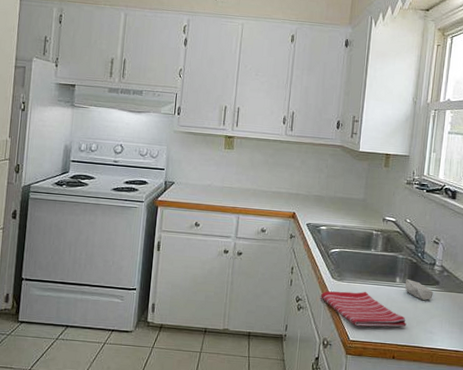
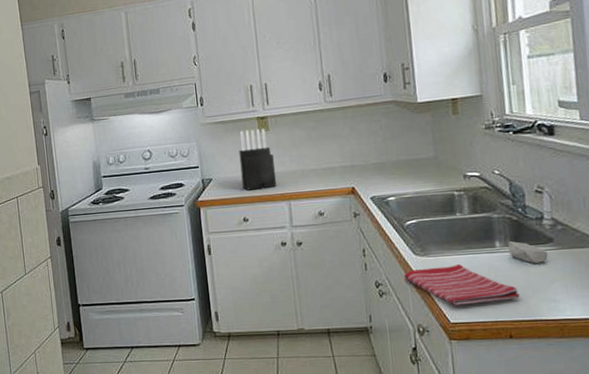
knife block: none [200,144,234,200] -> present [239,128,276,190]

